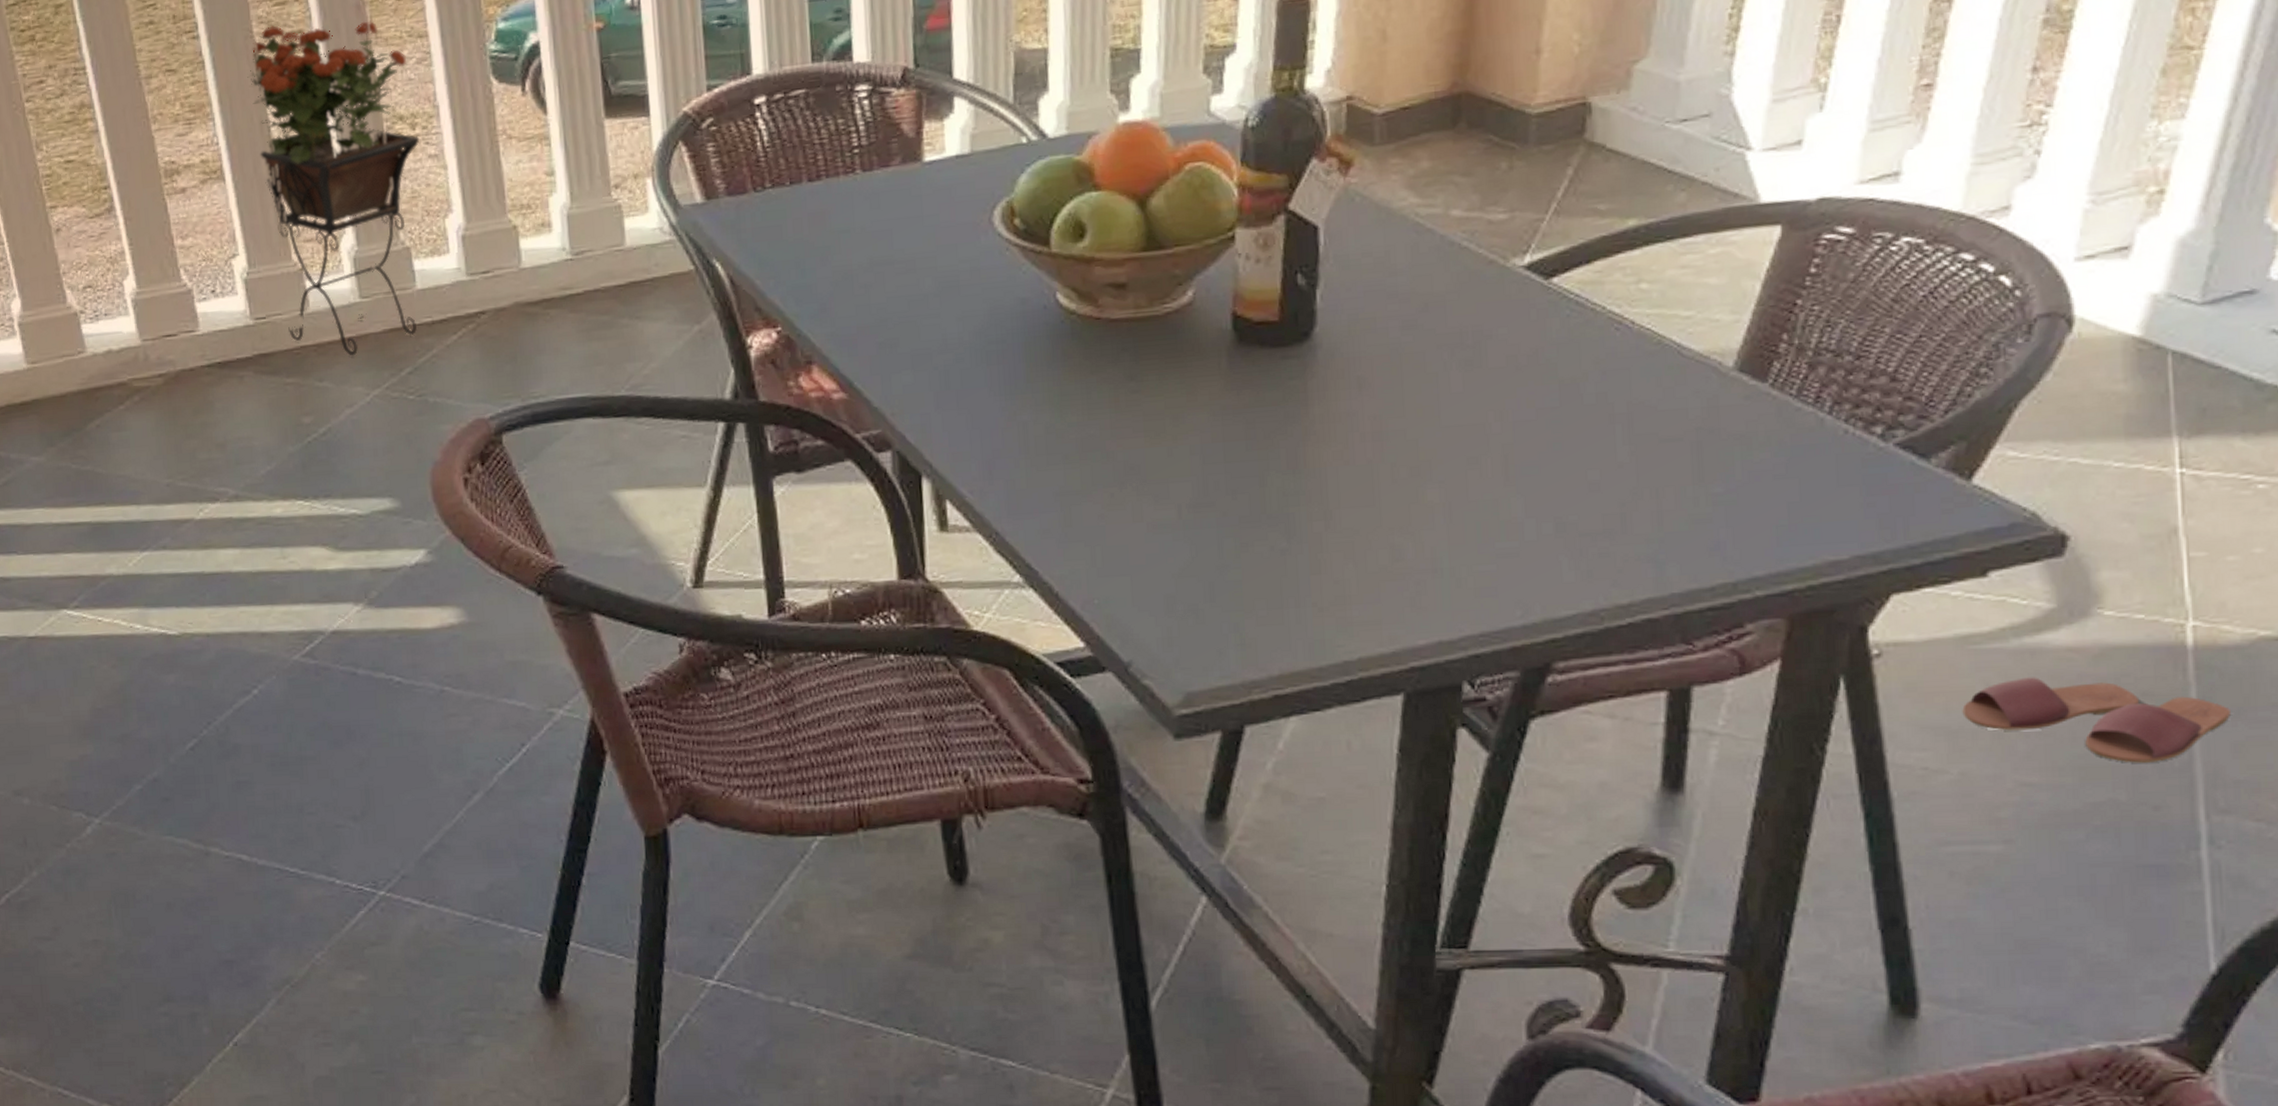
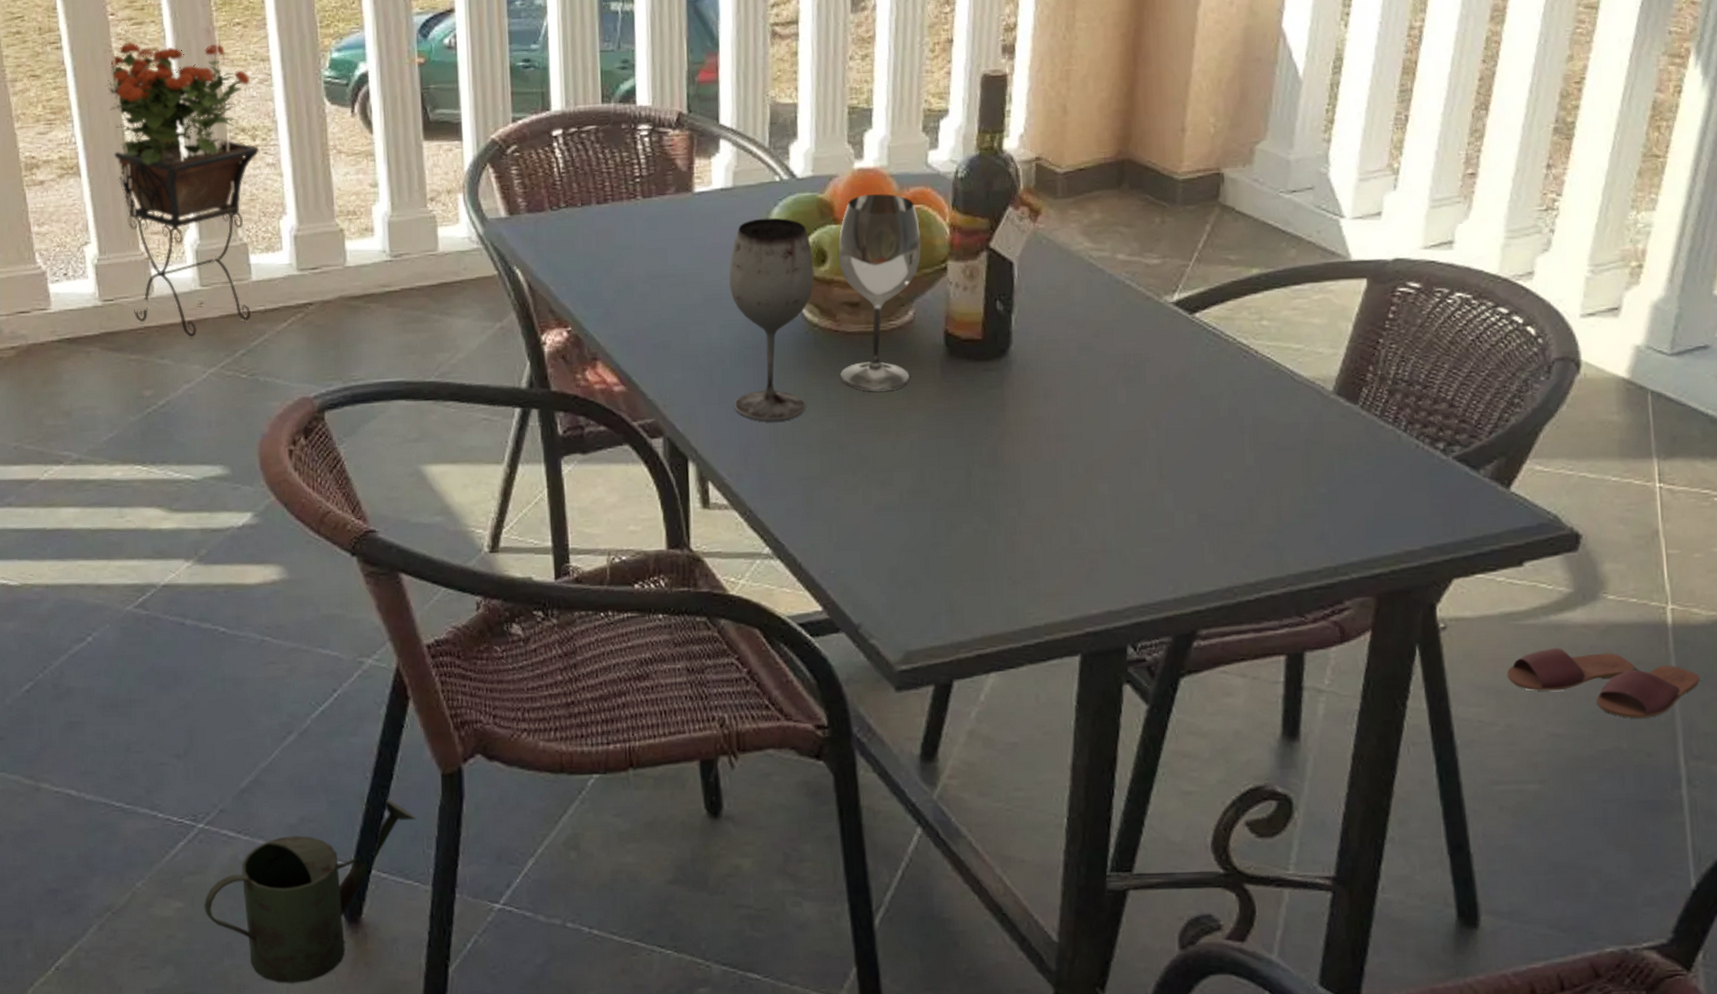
watering can: none [388,862,618,1064] -> present [204,797,417,984]
wineglass: none [966,151,1203,429] -> present [728,194,921,422]

